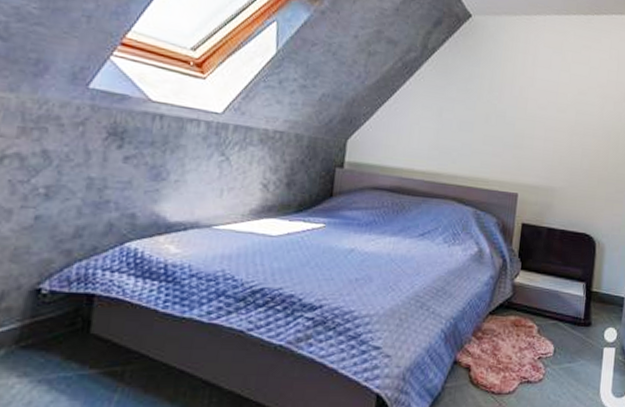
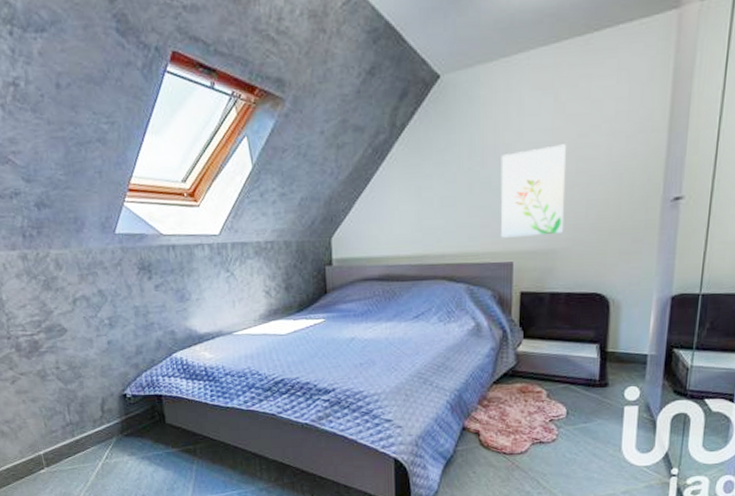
wall art: none [510,95,569,174] -> present [500,144,566,238]

